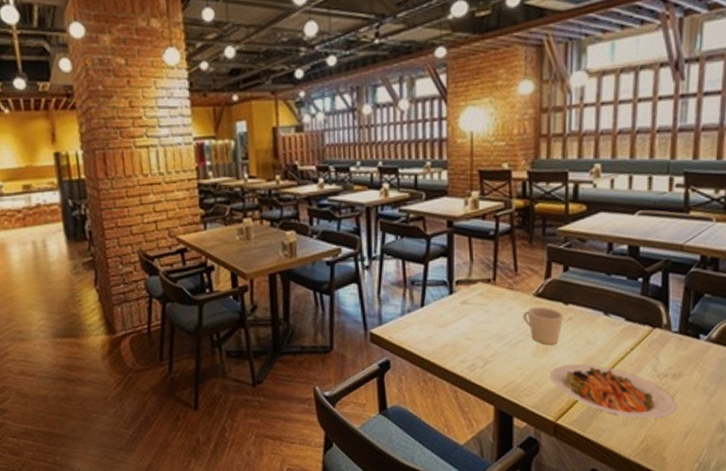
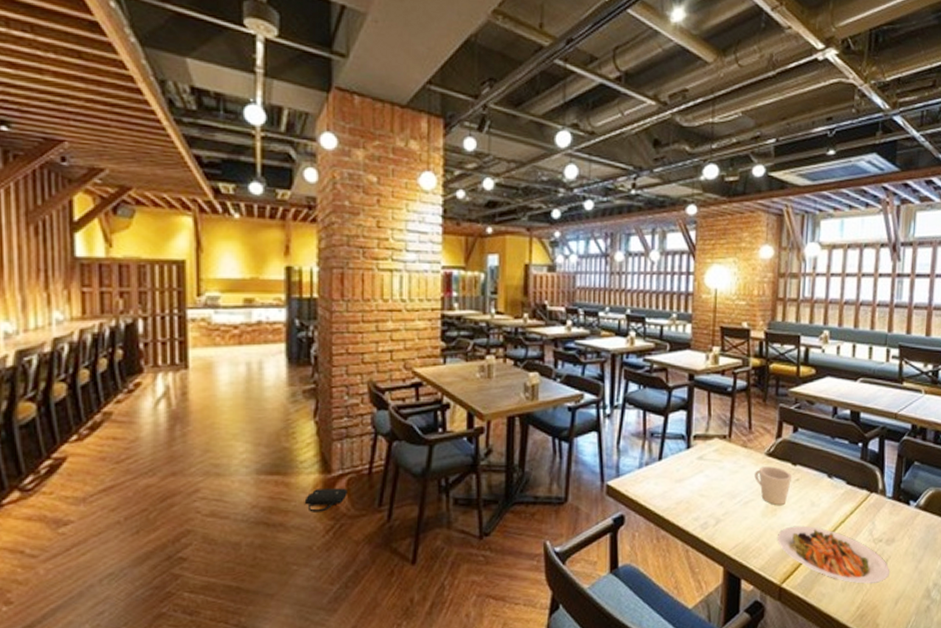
handbag: none [96,346,132,368] -> present [304,488,347,512]

